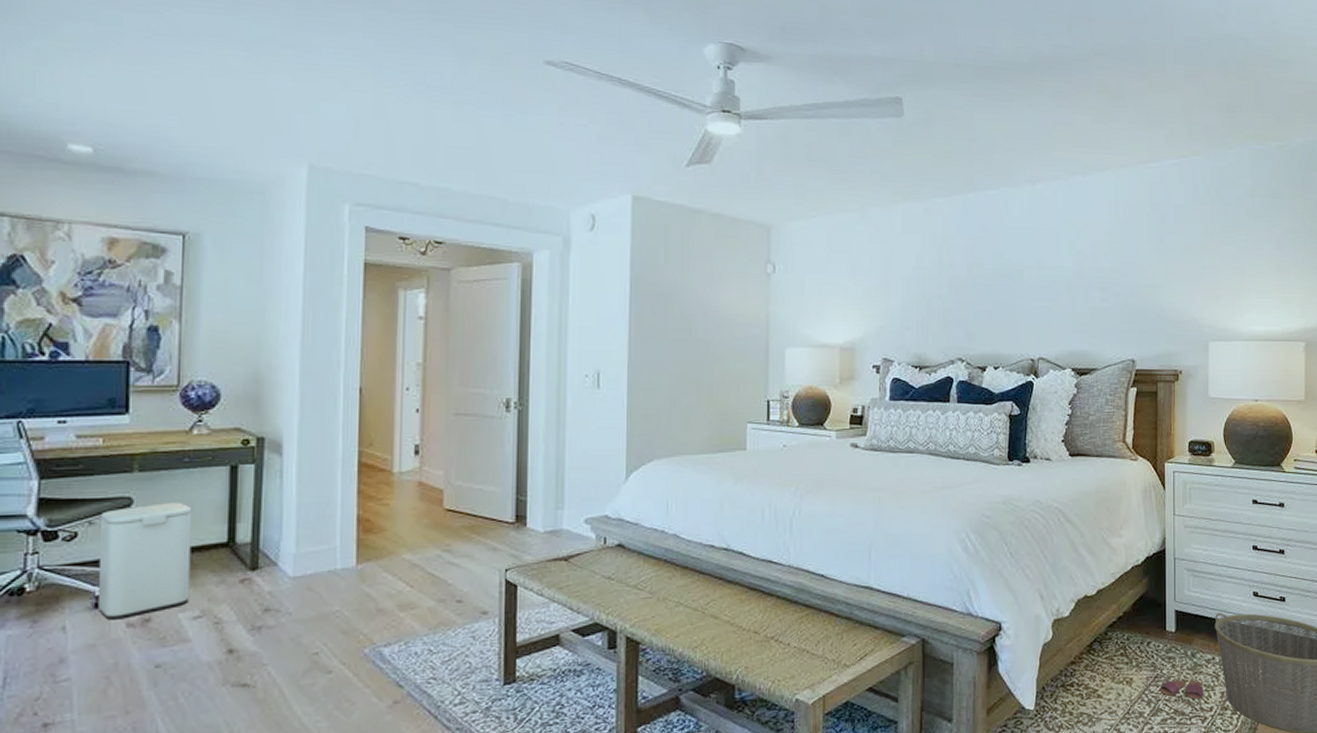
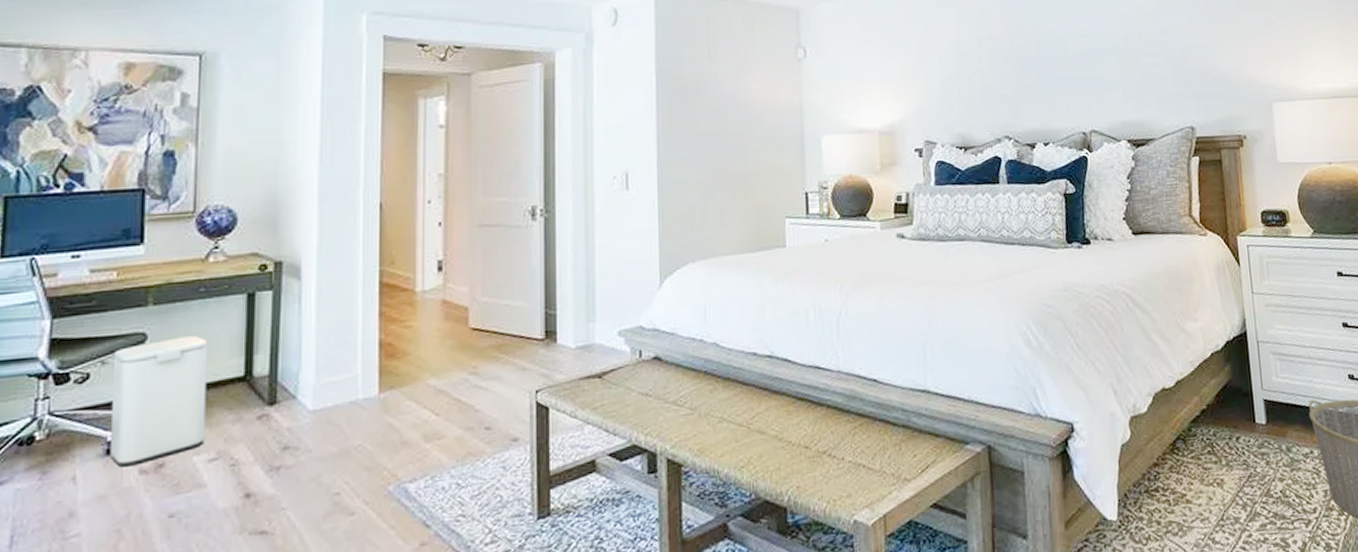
slippers: present [1159,679,1203,699] -> none [1254,478,1305,500]

